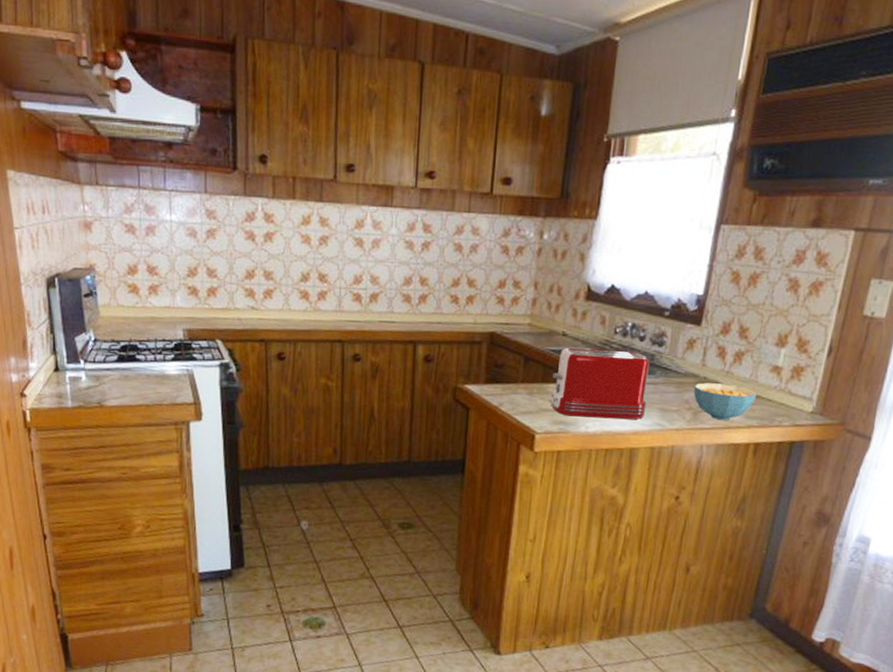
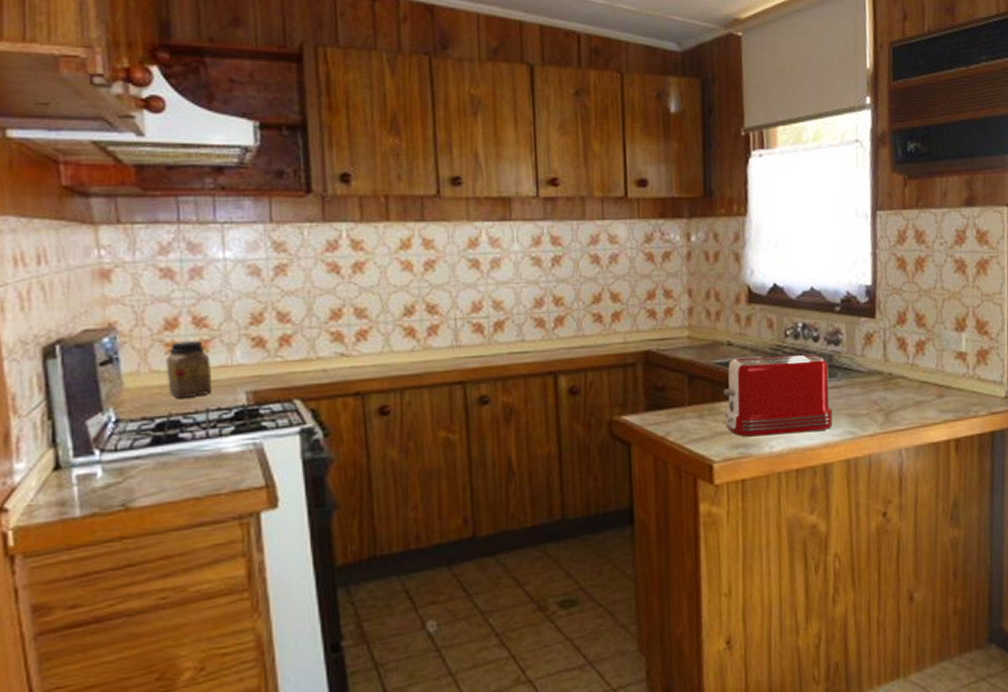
jar: none [128,284,160,329] -> present [166,340,213,399]
cereal bowl: present [693,383,758,420] -> none [880,378,947,418]

